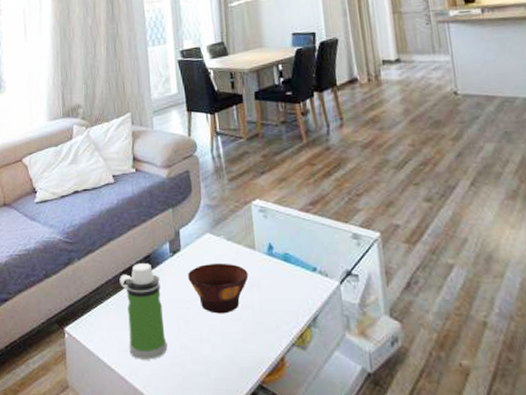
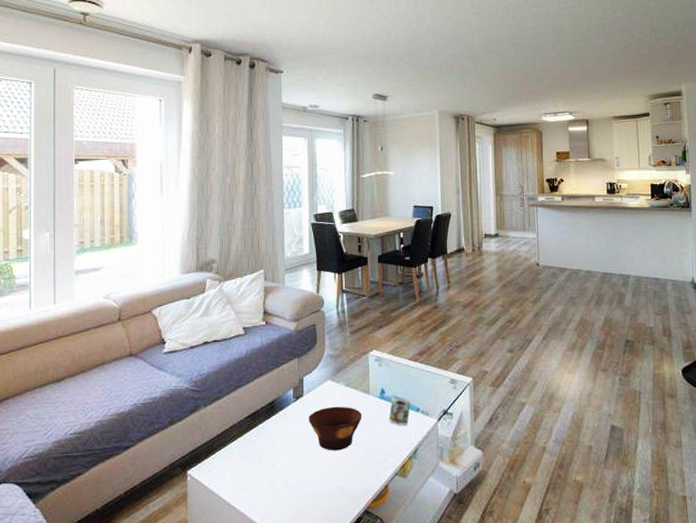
water bottle: present [119,263,168,360] -> none [244,408,286,496]
mug: none [279,253,305,287] -> present [388,397,410,426]

